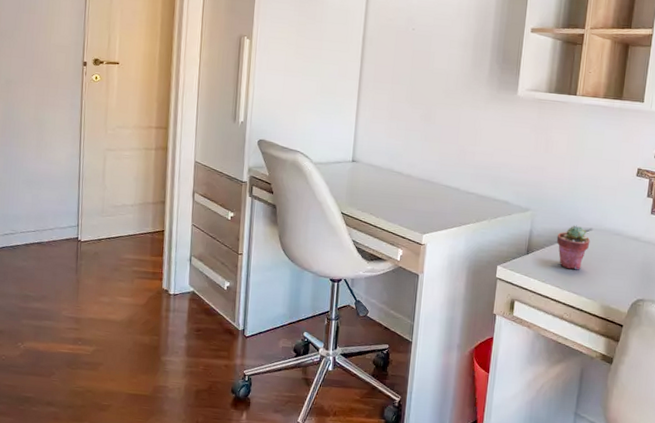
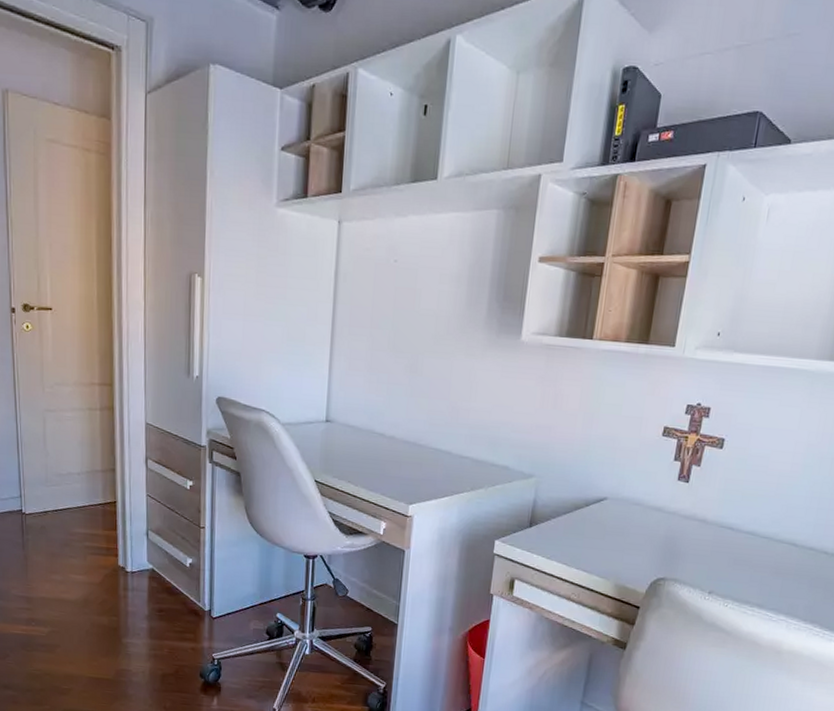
potted succulent: present [556,225,590,270] -> none [564,493,605,545]

